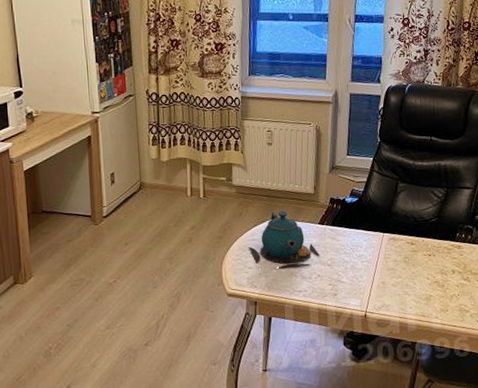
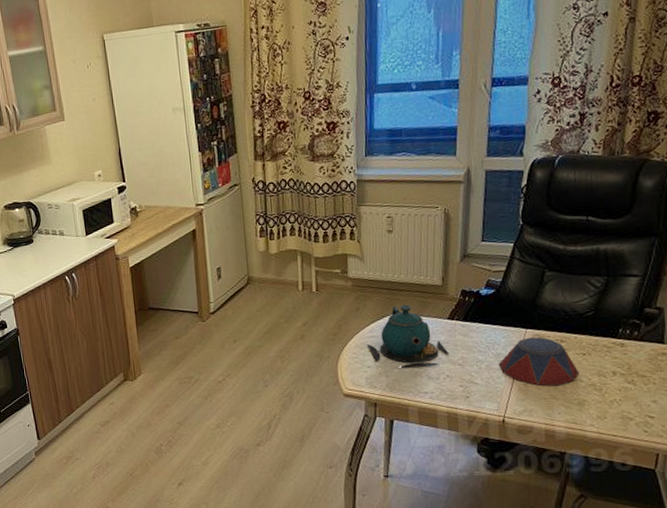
bowl: none [361,240,427,283] -> present [498,337,580,386]

